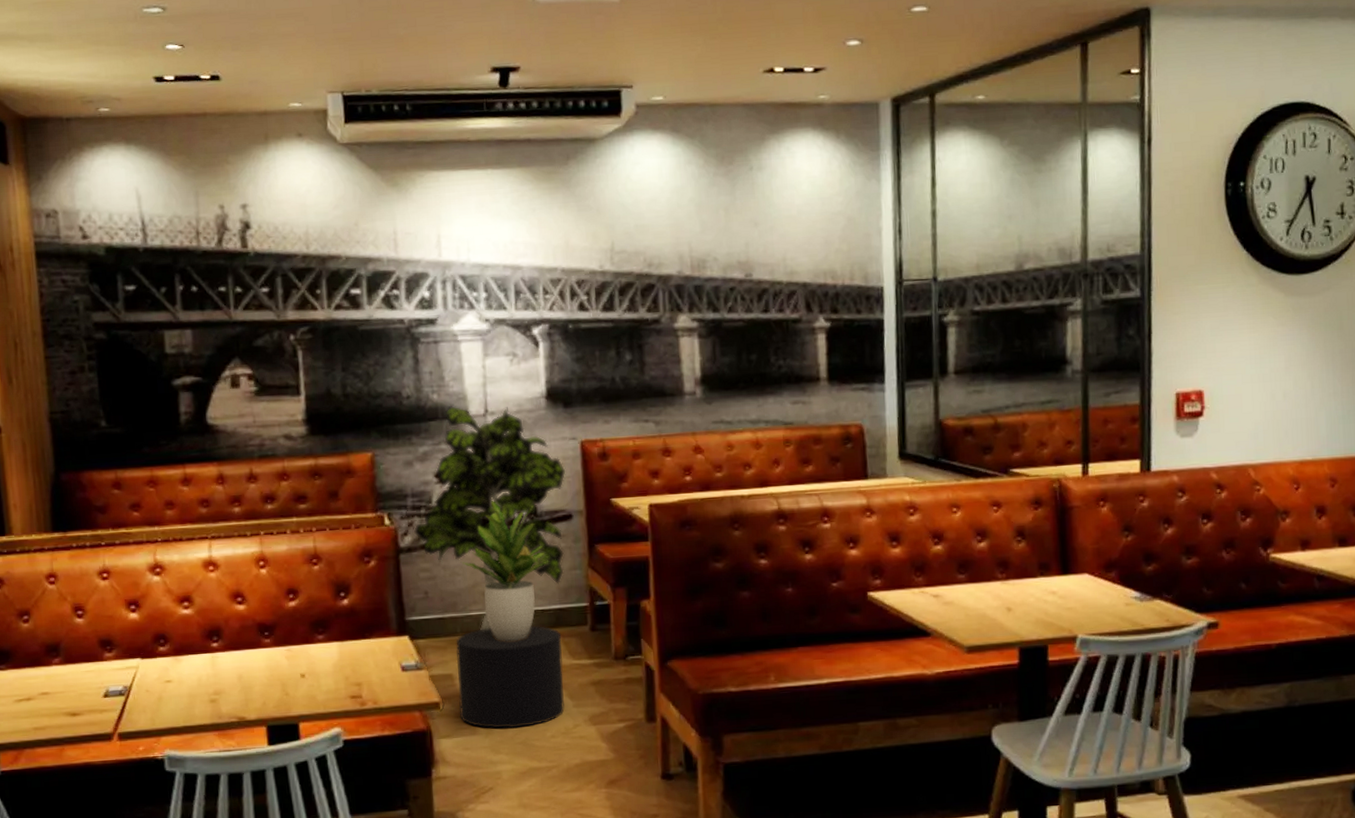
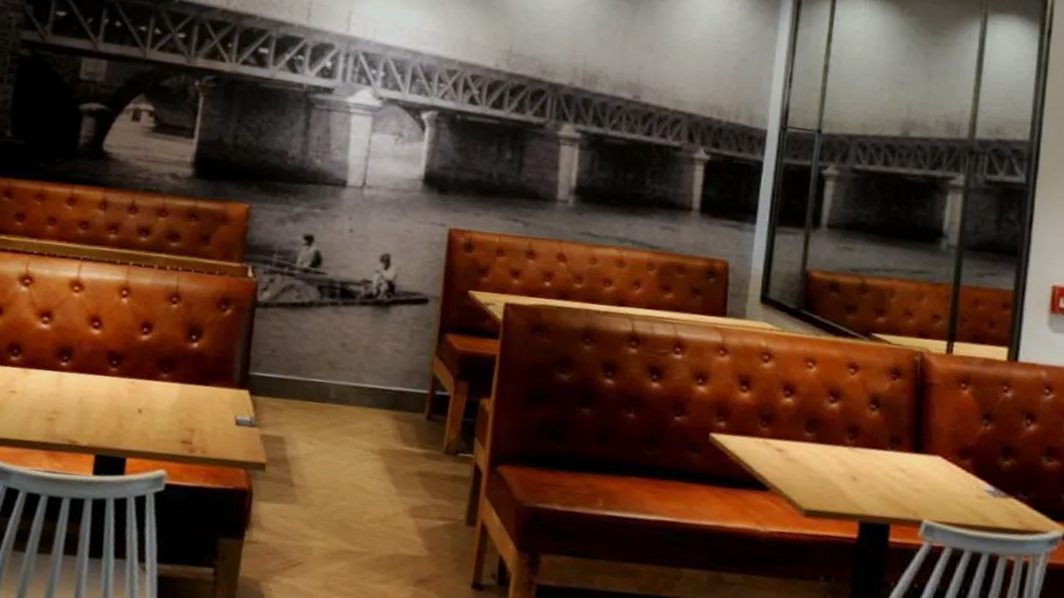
indoor plant: present [414,406,566,630] -> none [274,173,430,399]
stool: present [456,625,565,729] -> none [282,397,397,507]
potted plant: present [463,501,549,641] -> none [314,272,398,416]

